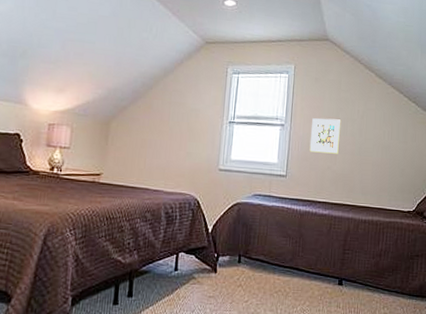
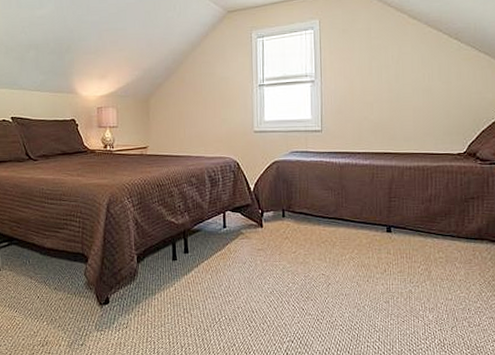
picture frame: present [309,118,341,154] -> none [343,68,375,104]

